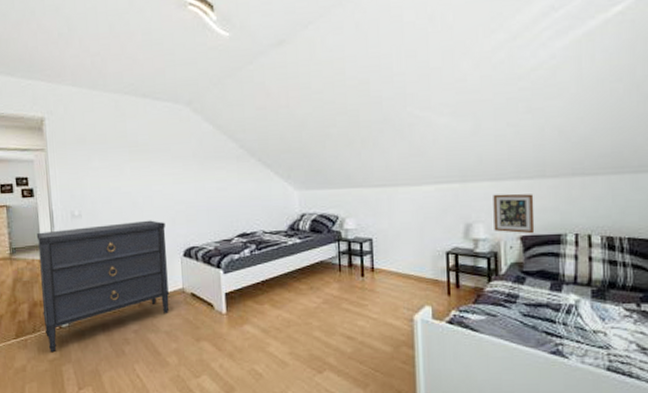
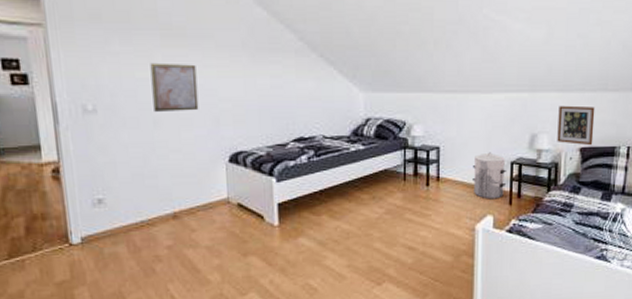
dresser: present [36,220,170,353] -> none [34,119,212,275]
wall art: none [121,174,159,215] -> present [150,62,199,112]
waste bin: none [406,243,444,290] -> present [471,152,507,199]

